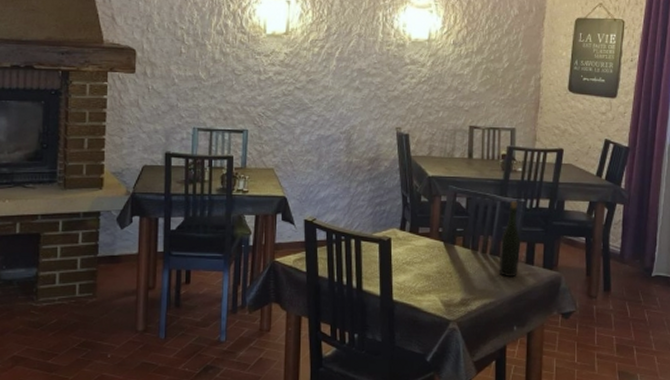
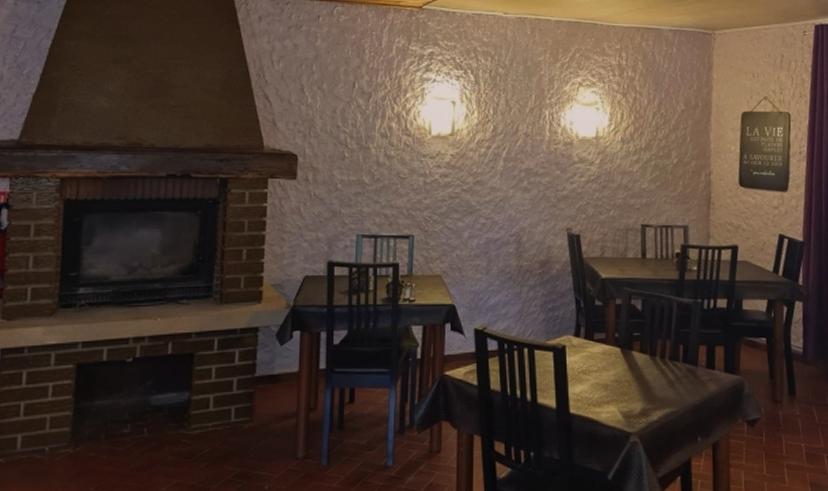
bottle: present [499,201,521,276] -> none [678,302,701,383]

